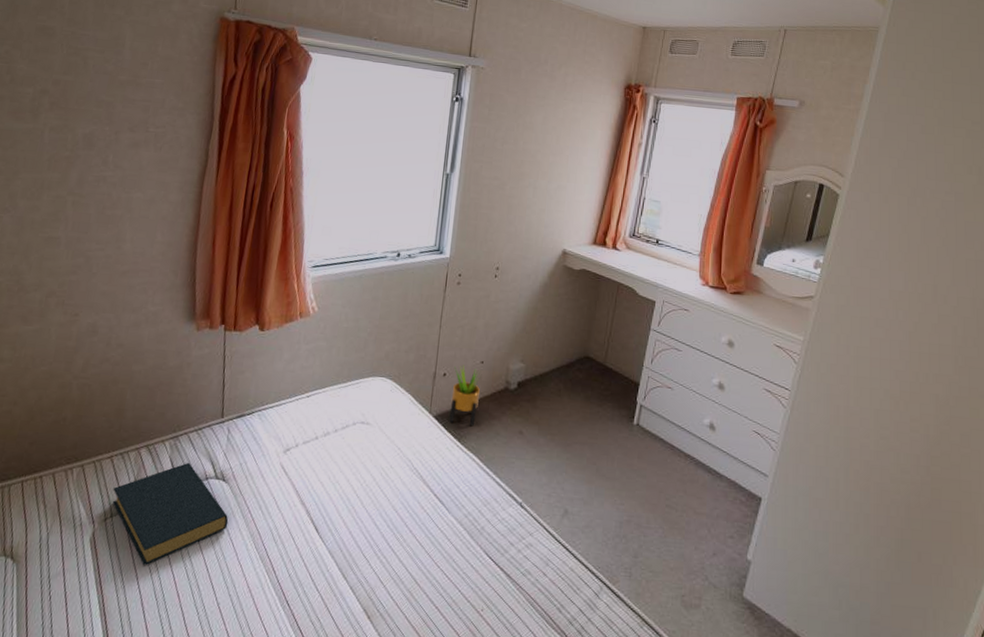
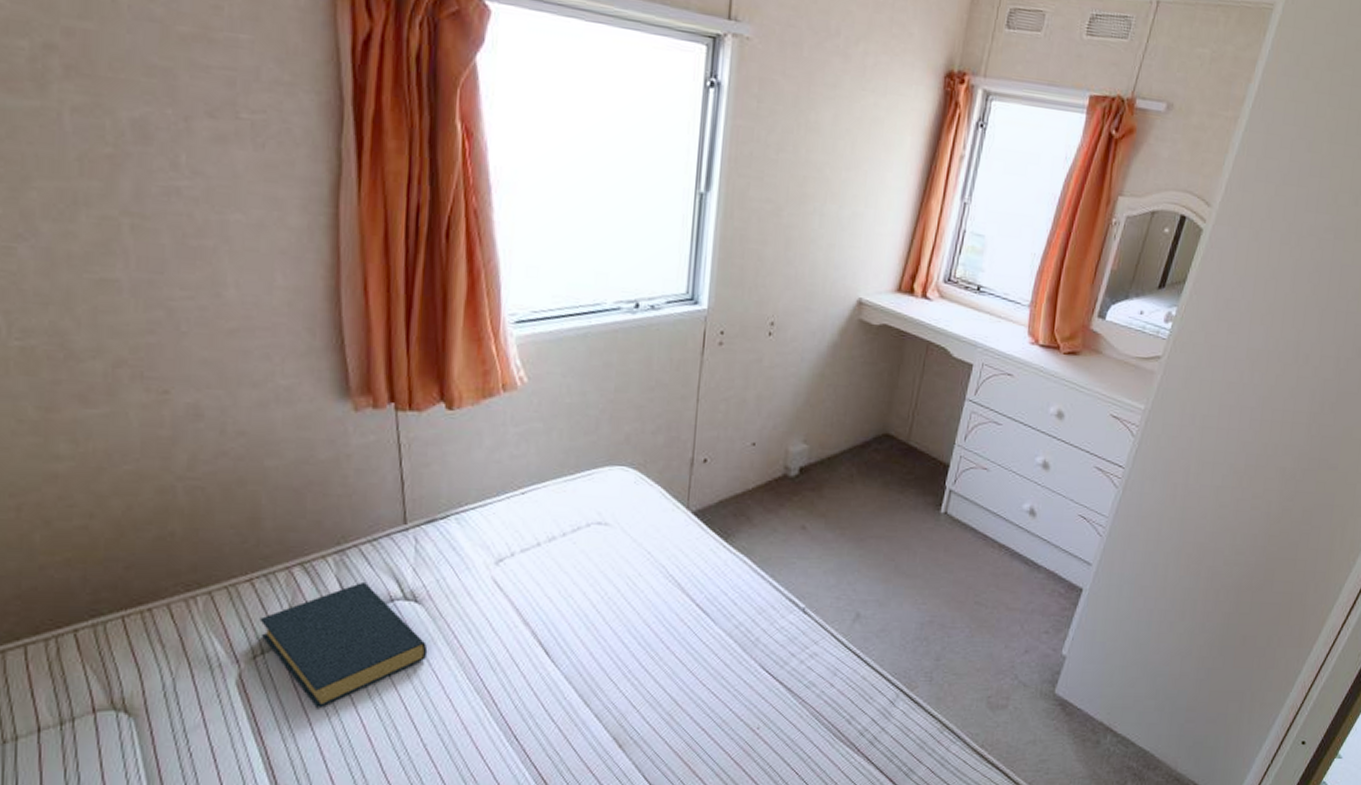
potted plant: present [449,365,481,427] -> none [712,448,752,523]

